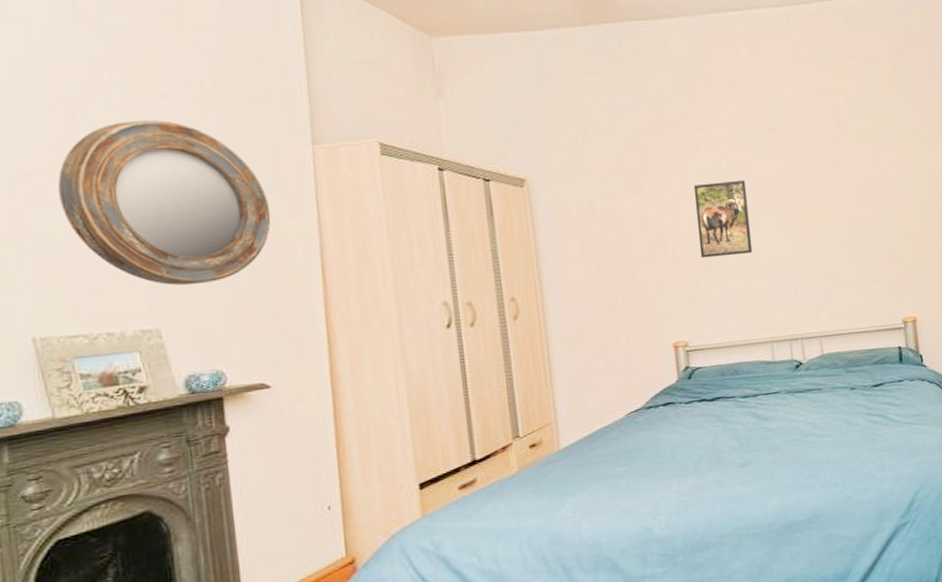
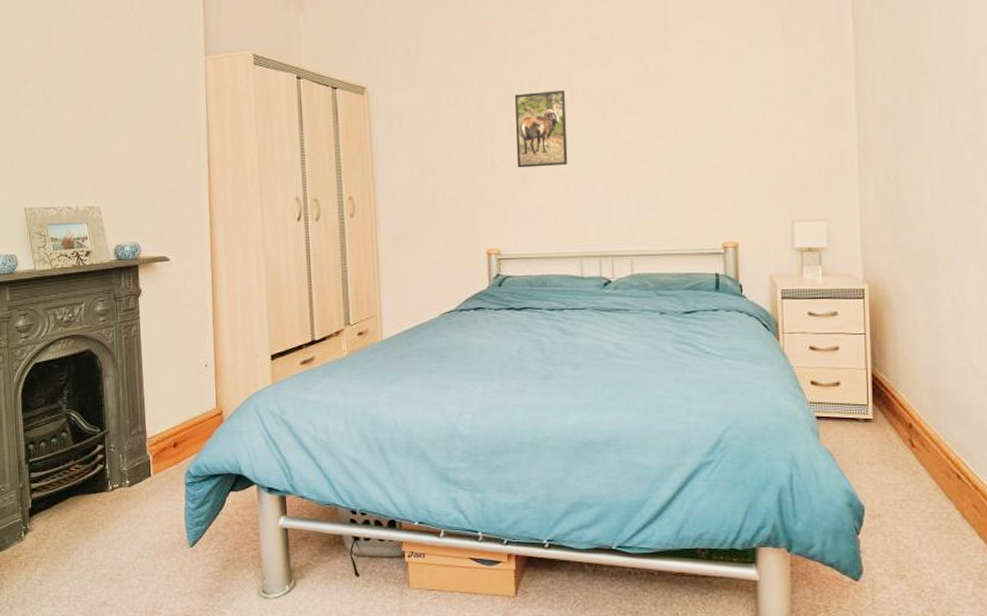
home mirror: present [58,119,271,286] -> none [42,36,175,172]

